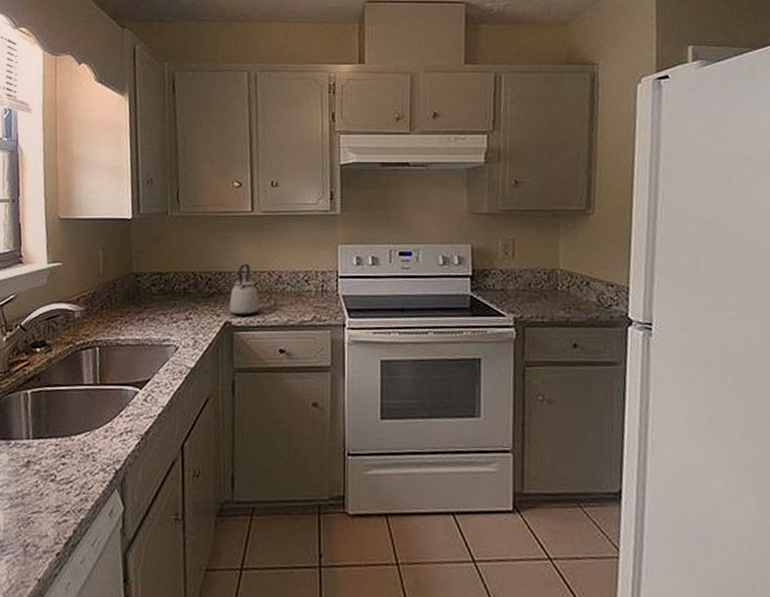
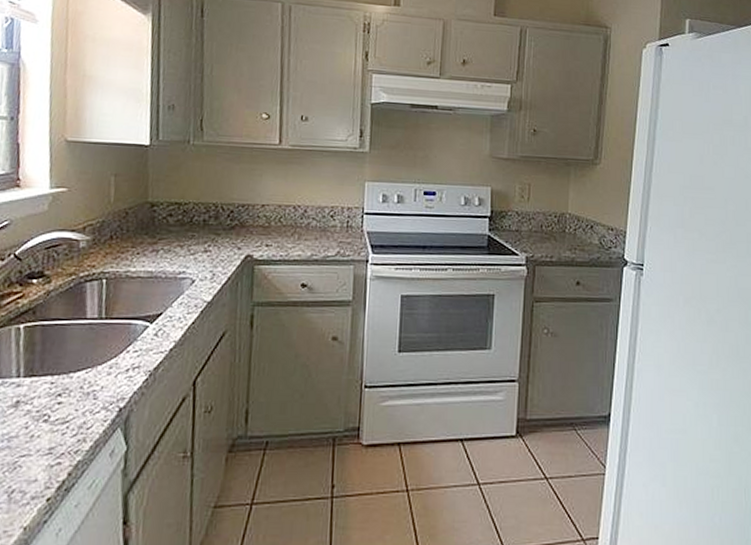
kettle: present [229,264,260,316] -> none [251,197,283,249]

